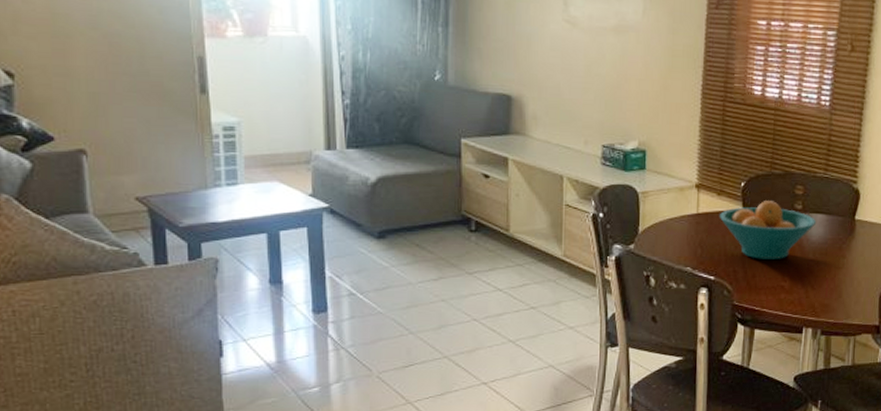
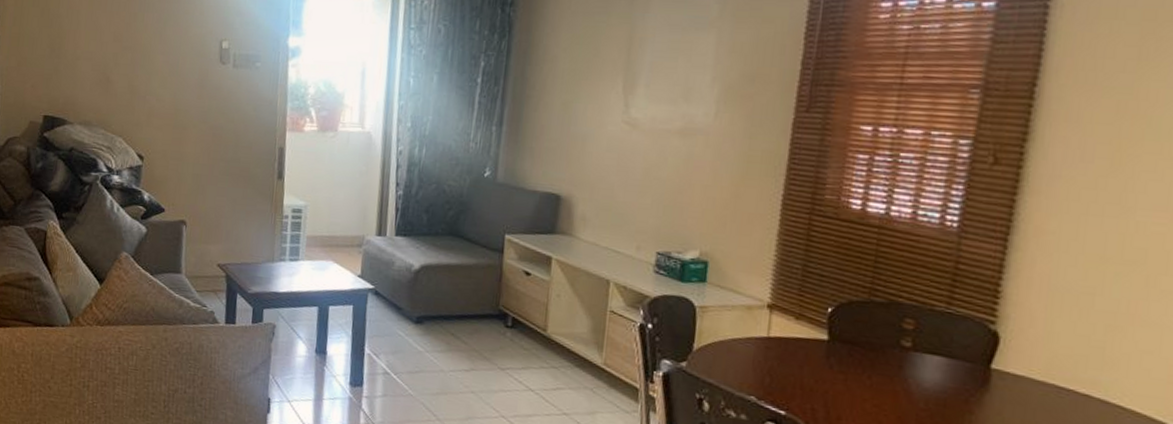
fruit bowl: present [720,201,817,259] -> none [797,332,932,404]

